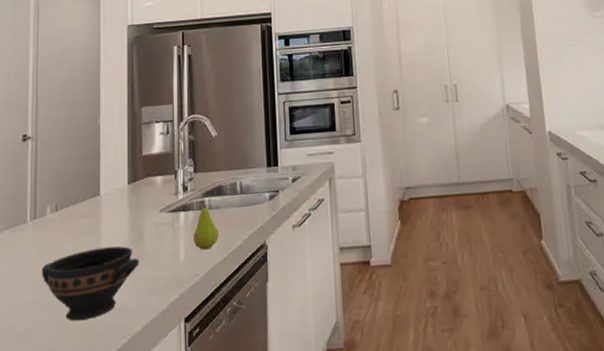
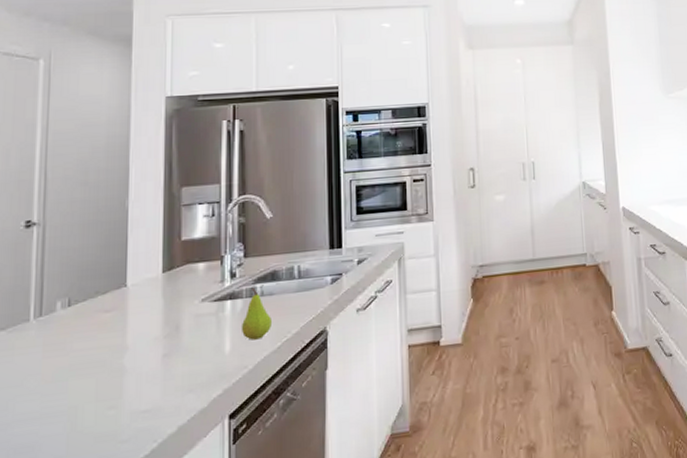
bowl: present [41,246,140,321] -> none [48,341,175,428]

